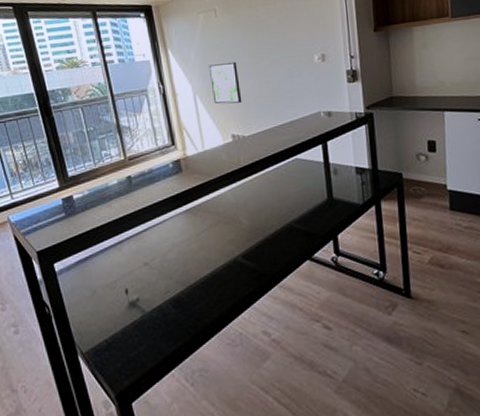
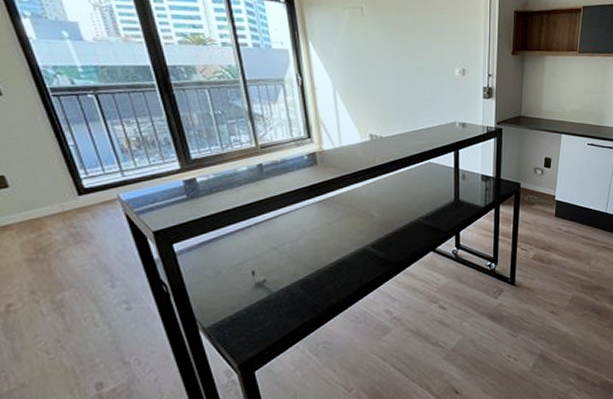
wall art: present [208,61,242,104] -> none [351,63,383,106]

